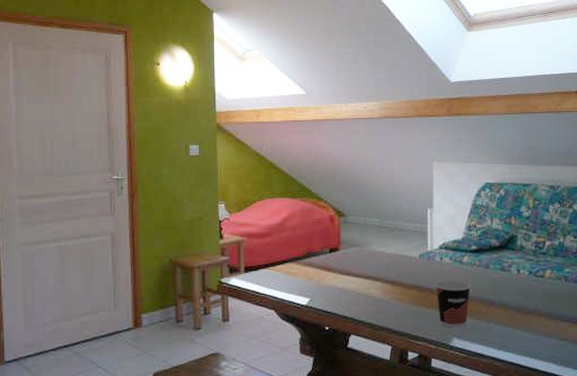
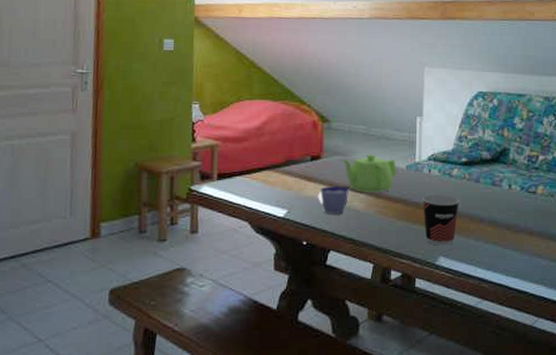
cup: none [337,275,366,301] -> present [318,186,349,214]
teapot: none [357,245,411,281] -> present [340,154,397,193]

